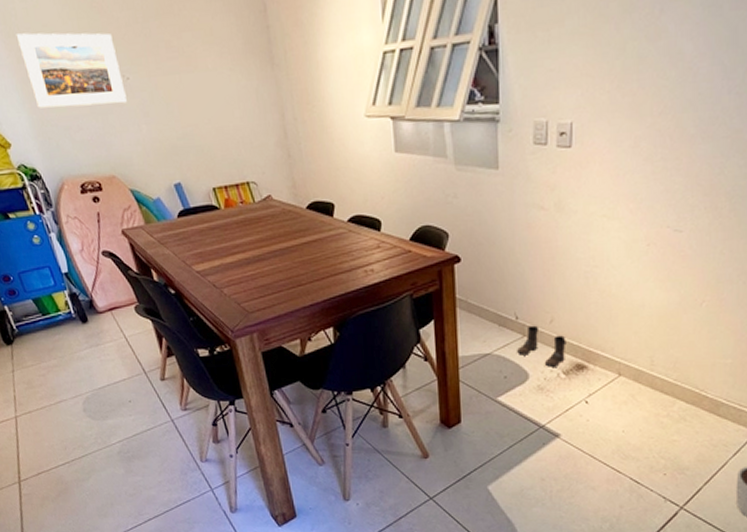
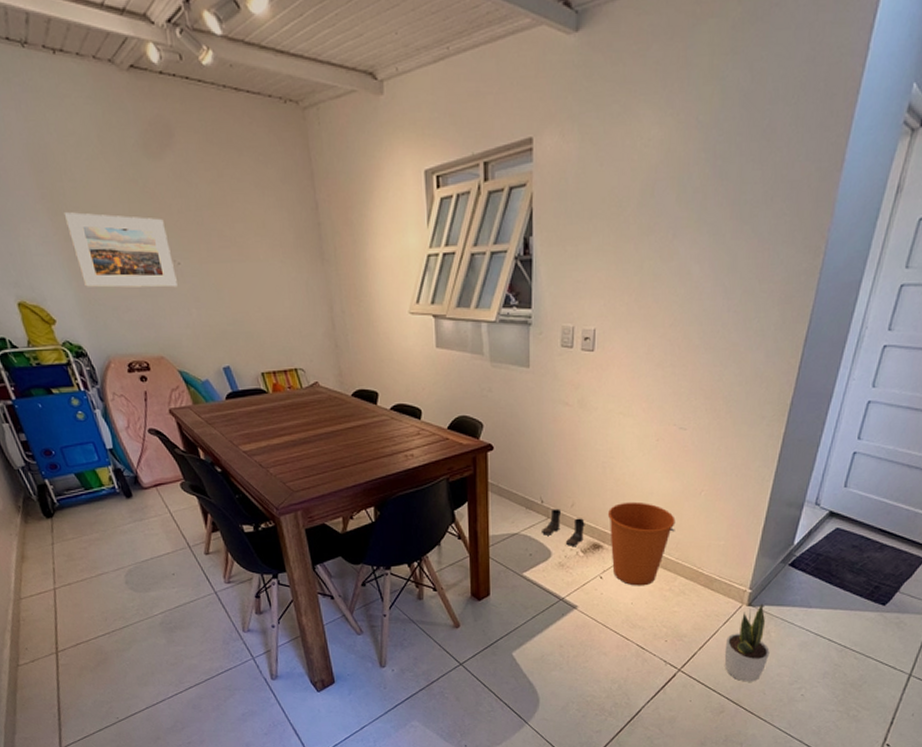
bucket: none [591,315,672,412] -> present [607,501,676,586]

